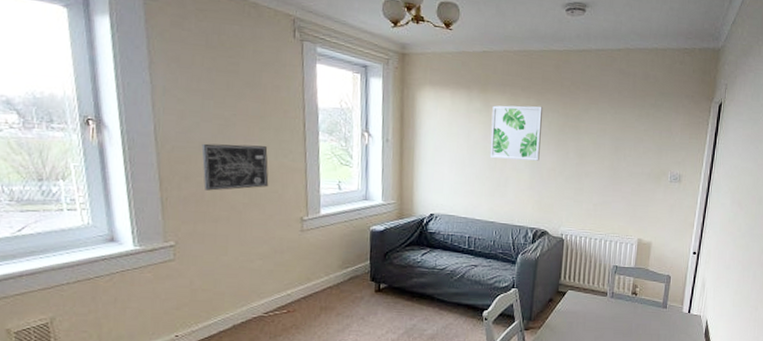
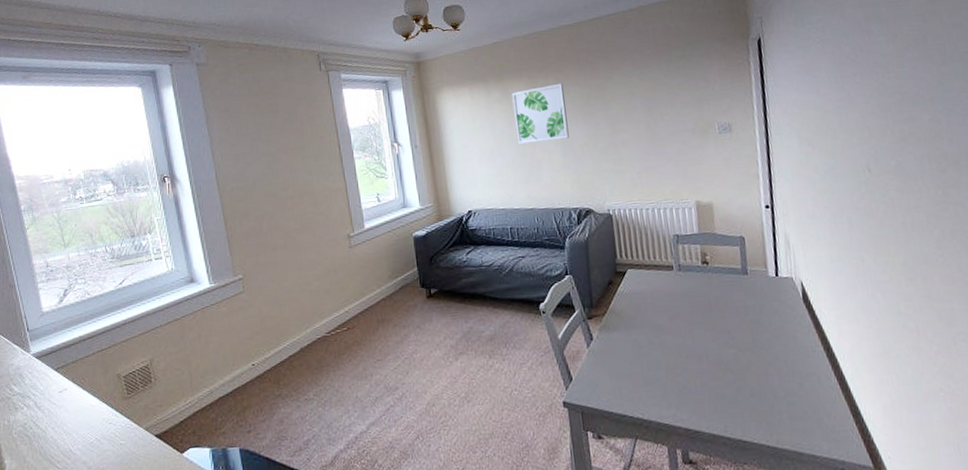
wall art: present [201,143,269,191] -> none [255,172,316,223]

